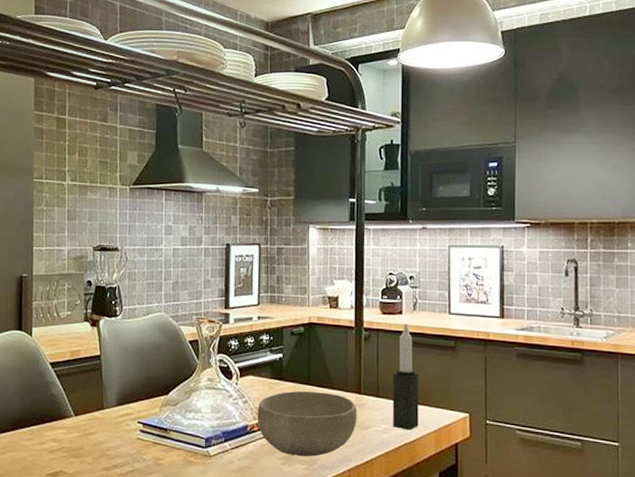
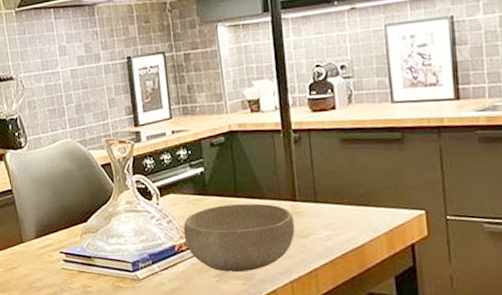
candle: present [392,324,419,431] -> none [331,119,366,235]

